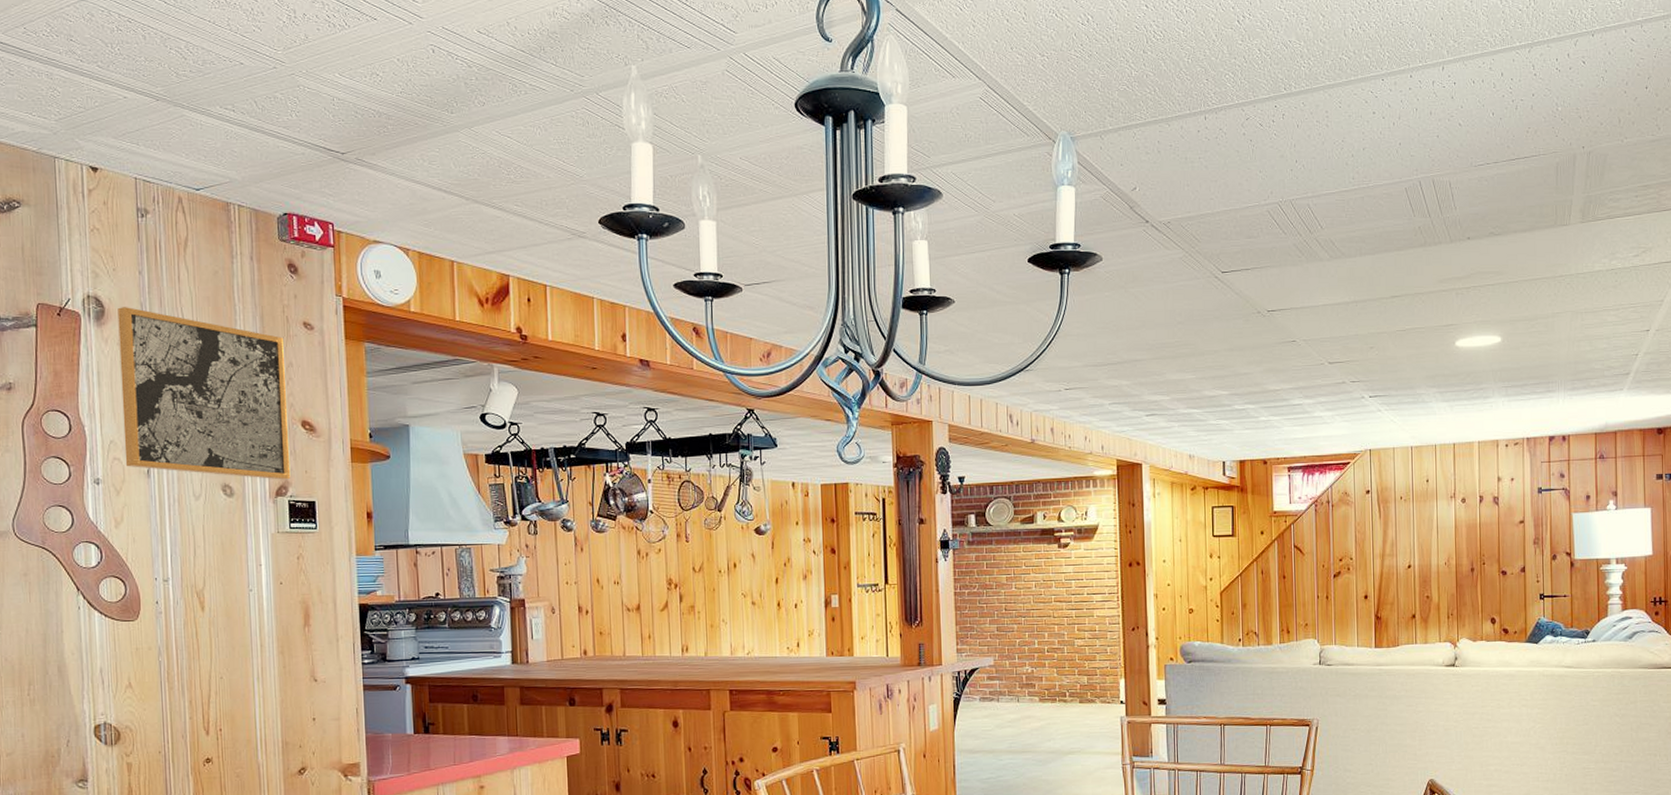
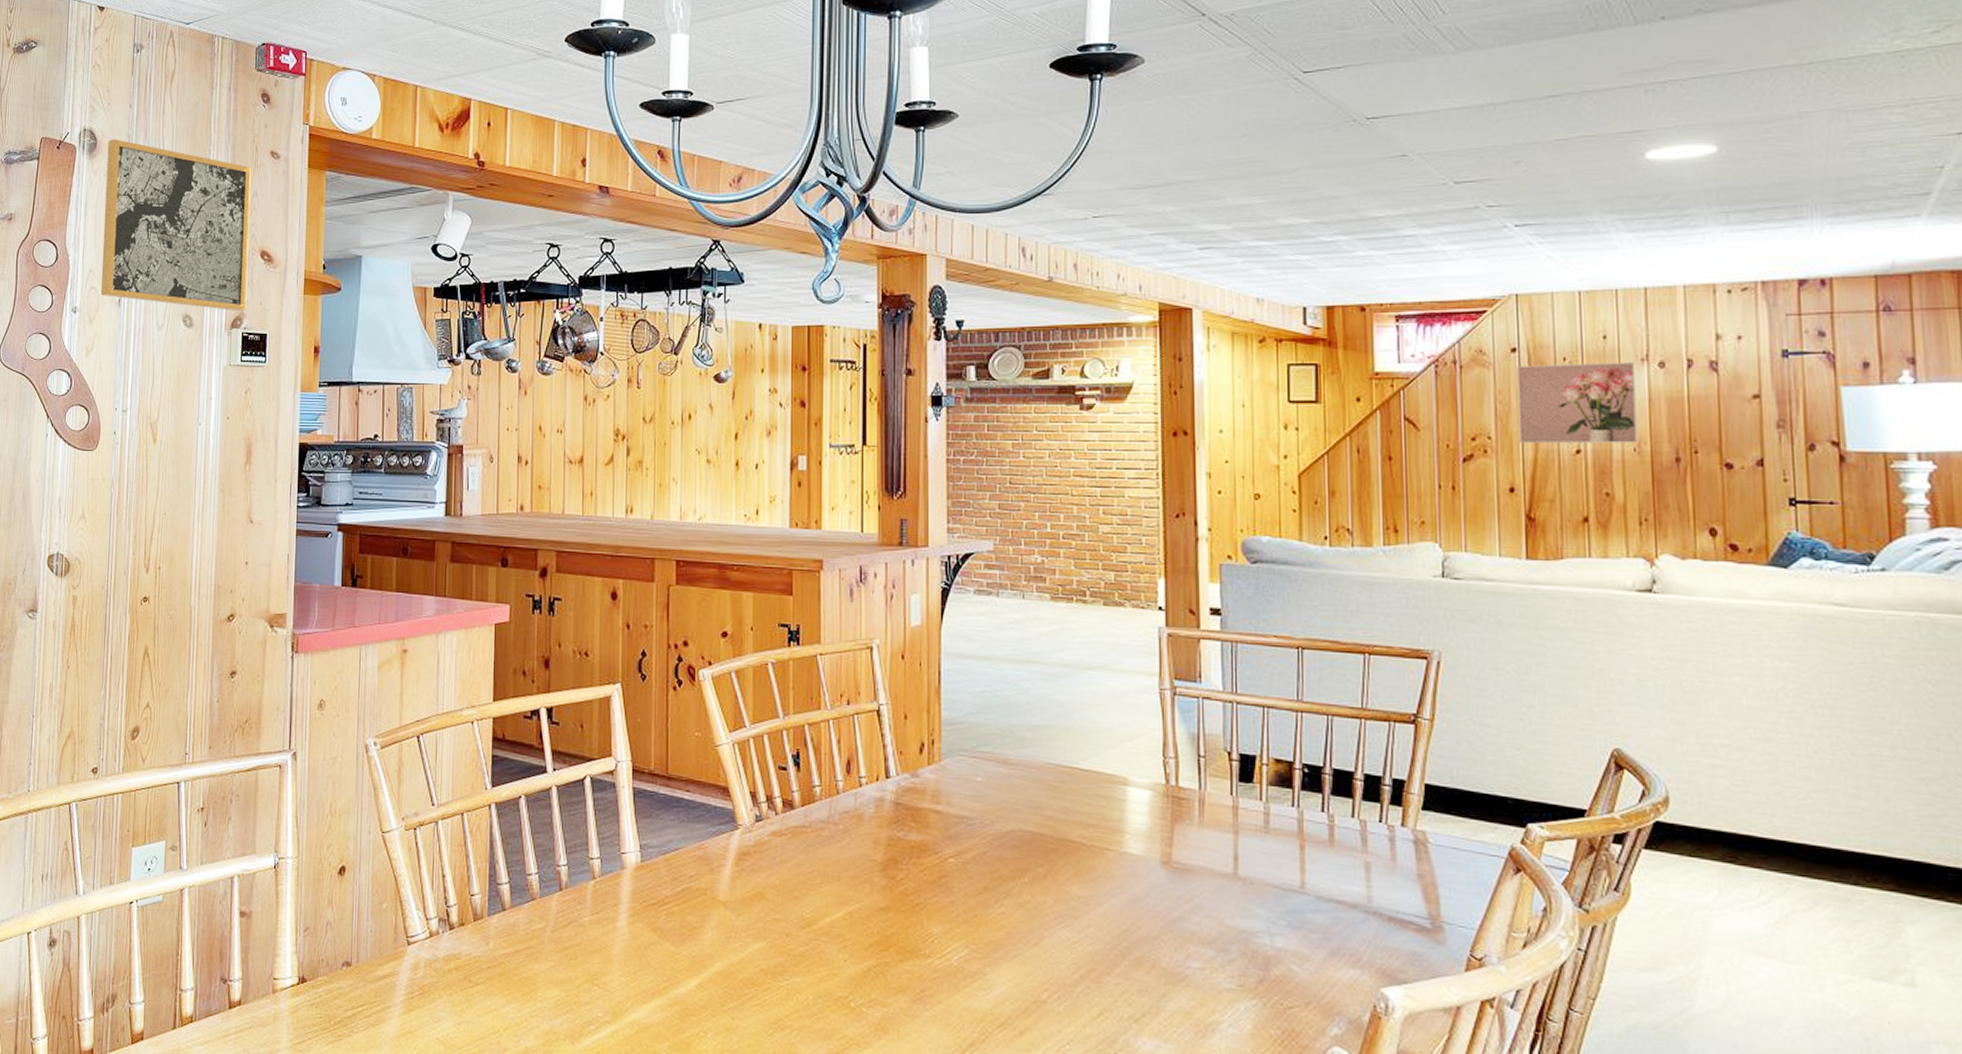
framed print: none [1370,499,1448,562] -> present [1517,363,1638,444]

